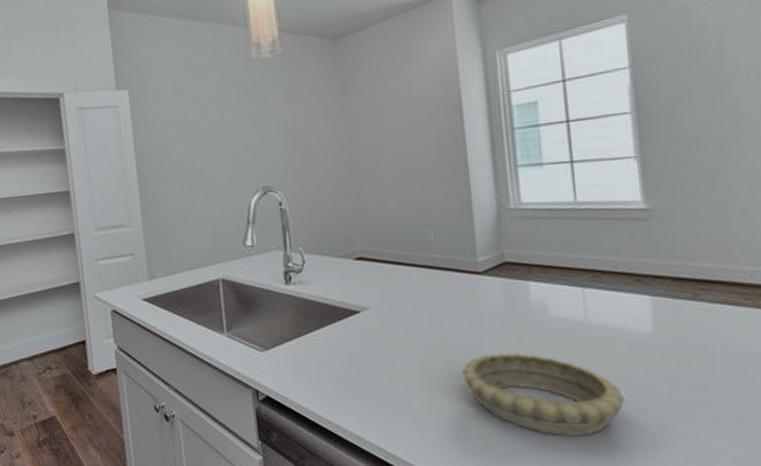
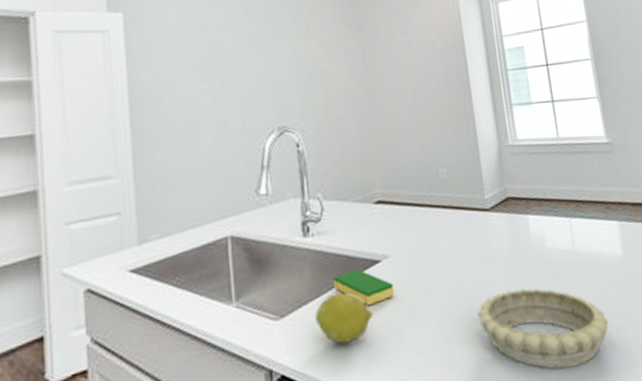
lemon: none [296,335,352,379] -> present [314,292,373,344]
dish sponge: none [314,317,373,350] -> present [334,269,395,306]

